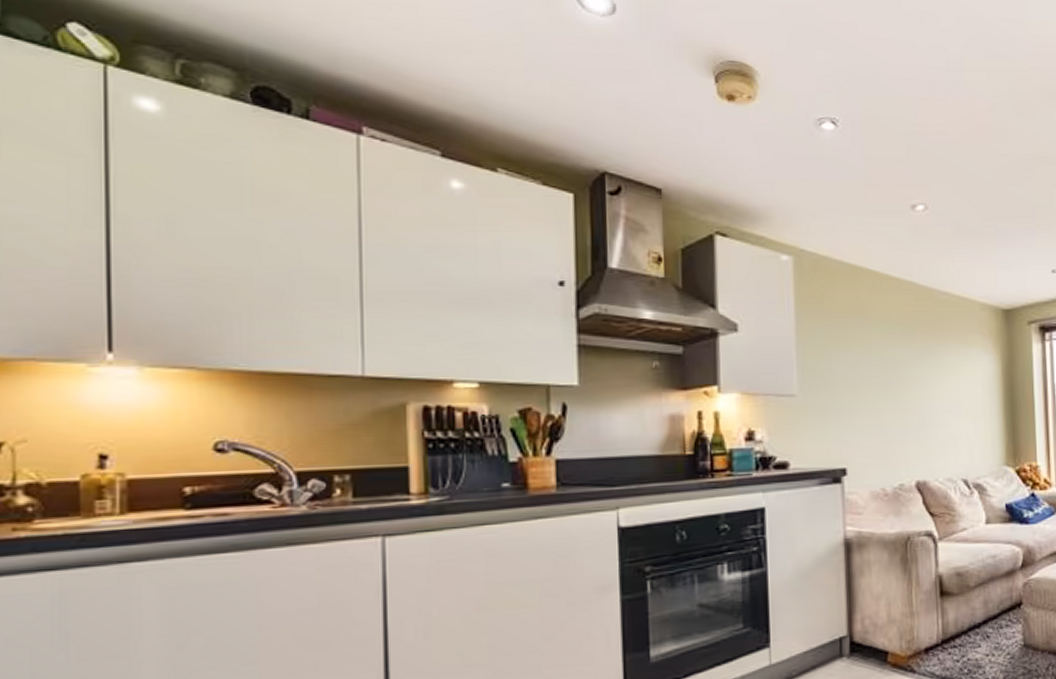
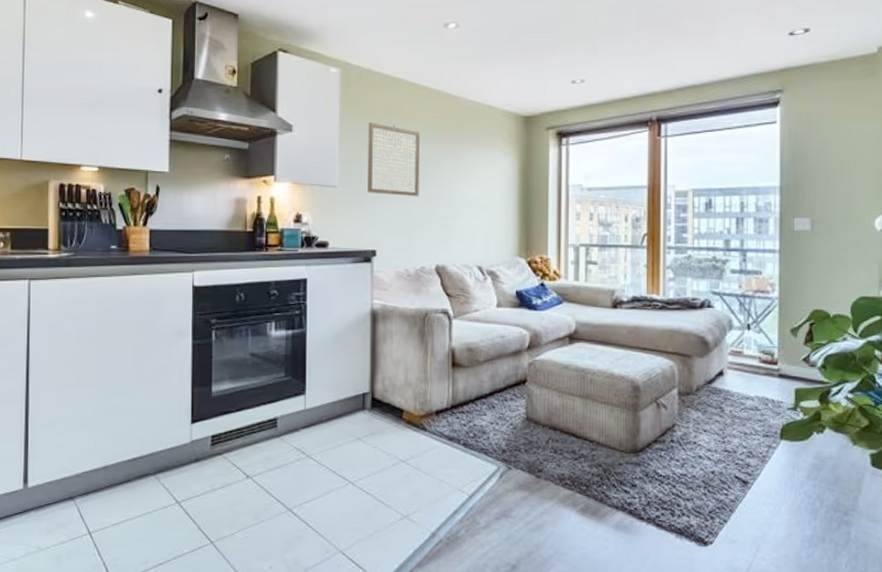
wall art: none [830,319,893,404] -> present [367,123,420,197]

